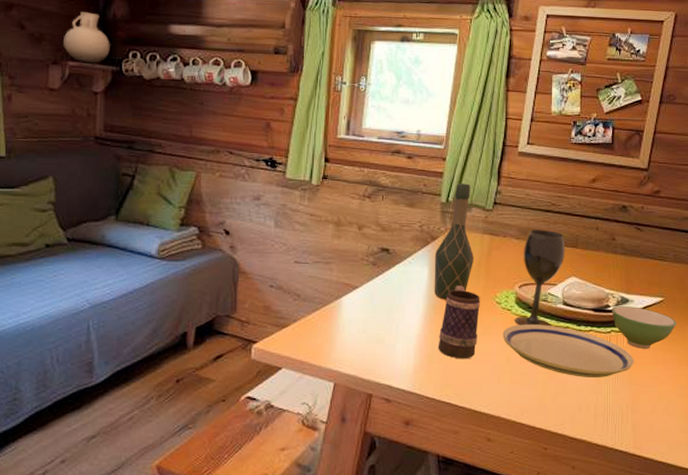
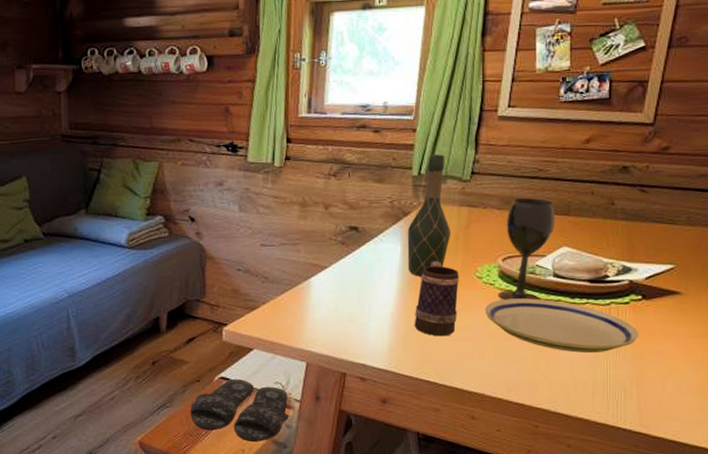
vase: present [62,12,110,64] -> none [25,14,69,65]
slippers: none [214,400,315,465] -> present [191,379,290,441]
bowl: present [612,306,677,349] -> none [611,276,692,321]

